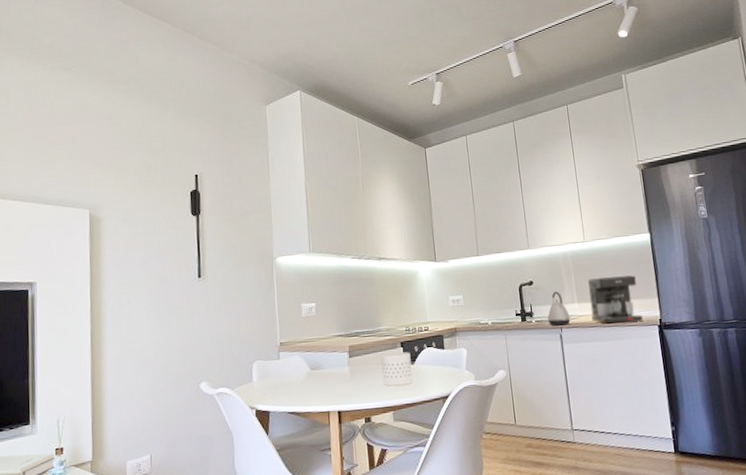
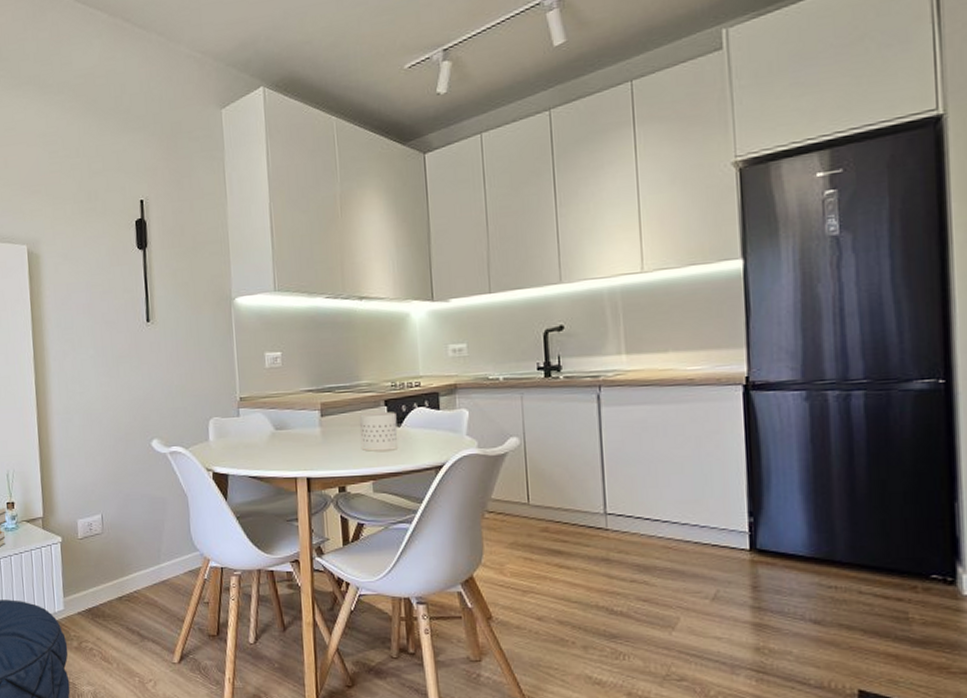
kettle: present [547,292,571,326] -> none [581,339,614,384]
coffee maker: present [588,275,644,324] -> none [642,317,722,382]

